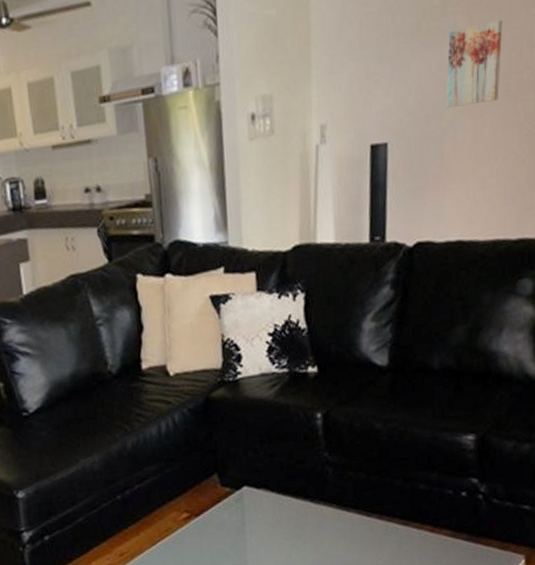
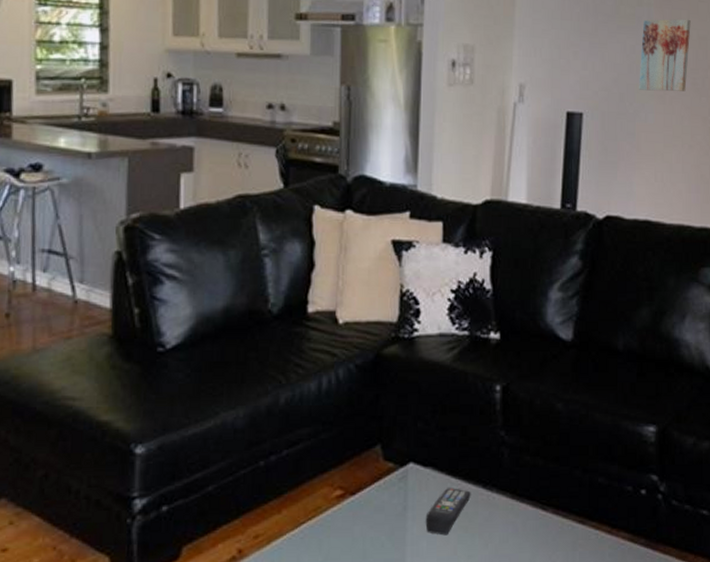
remote control: none [262,504,301,544] -> present [425,488,471,536]

